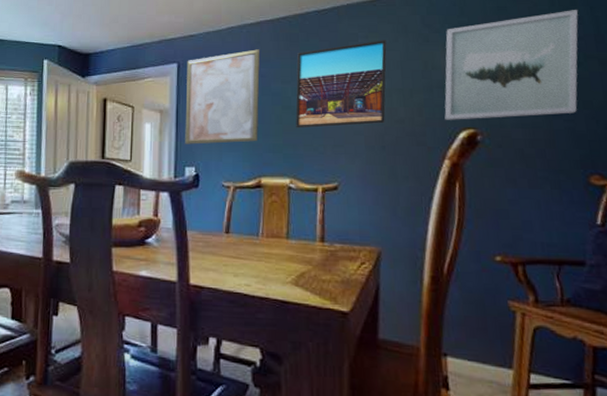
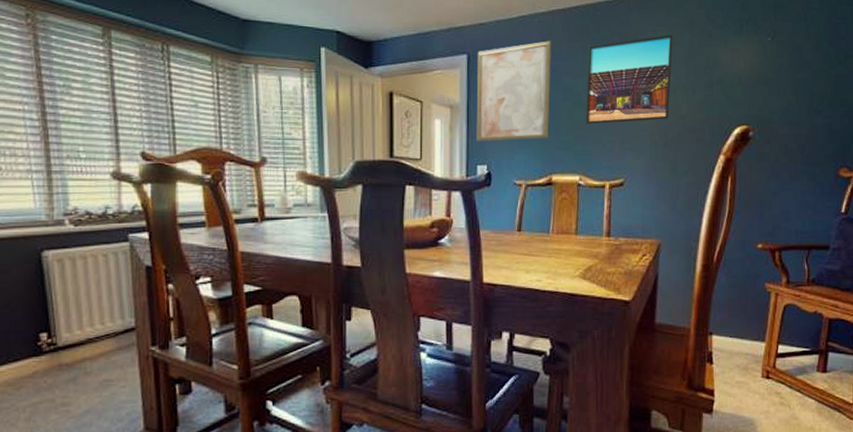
wall art: present [444,10,578,120] -> none [722,9,844,117]

